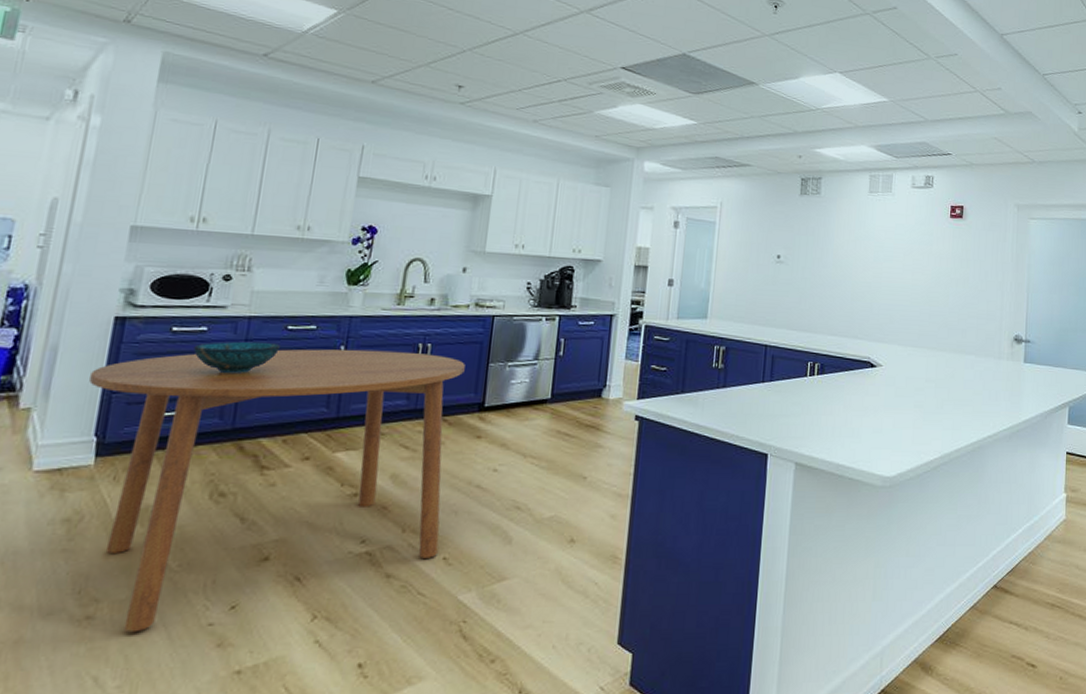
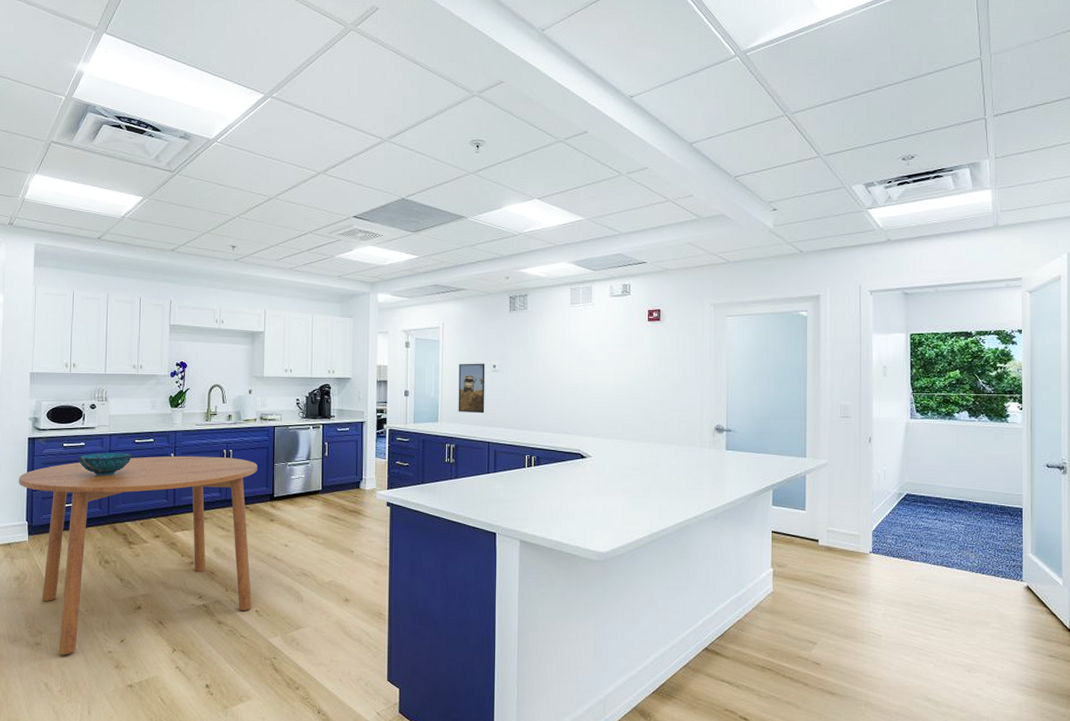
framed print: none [732,251,768,311] -> present [458,363,485,414]

